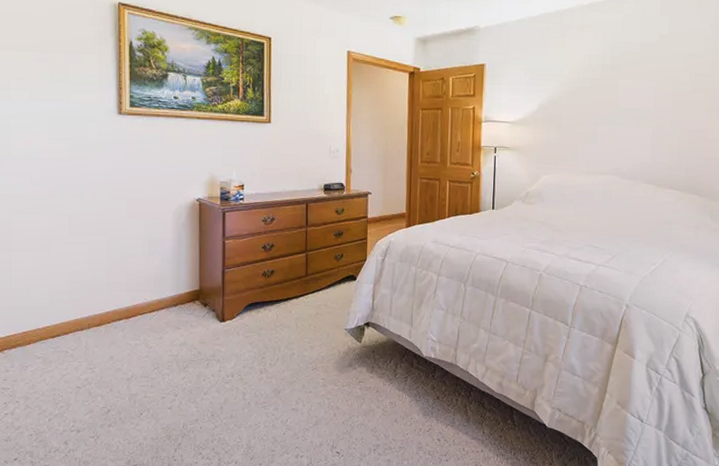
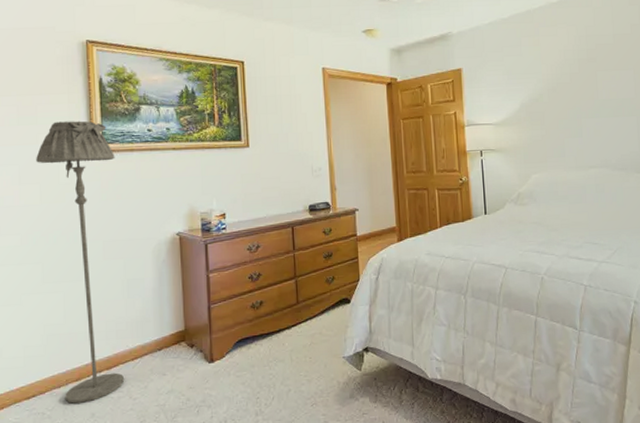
floor lamp: none [67,81,142,347] -> present [36,120,125,404]

